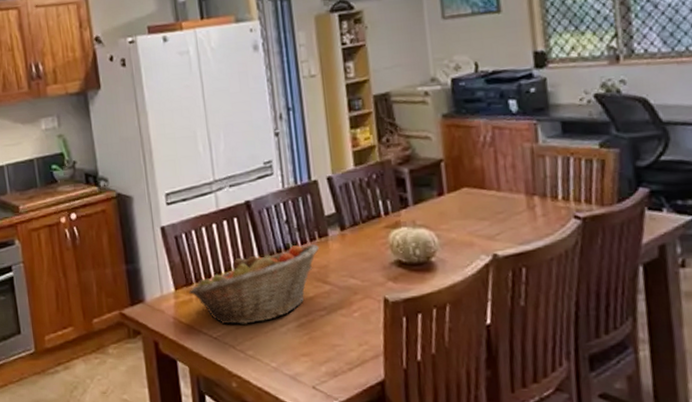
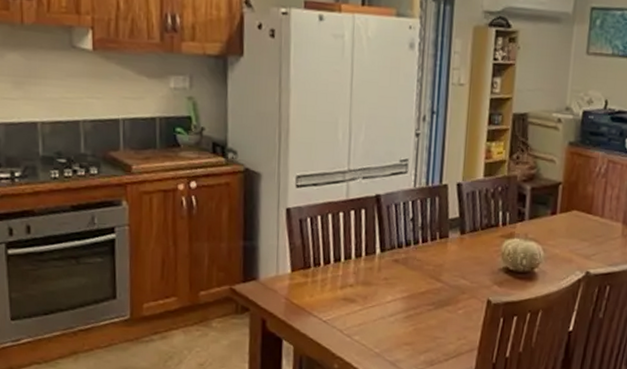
fruit basket: present [189,244,319,325] -> none [305,242,438,311]

